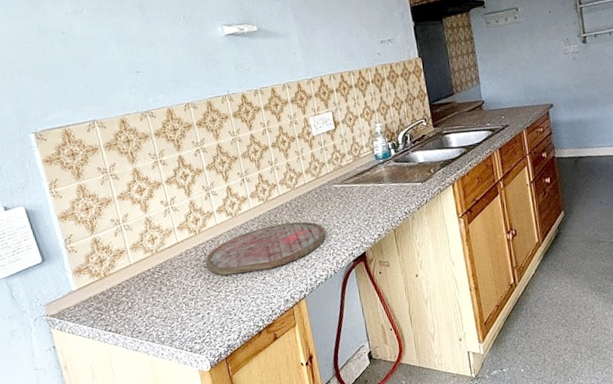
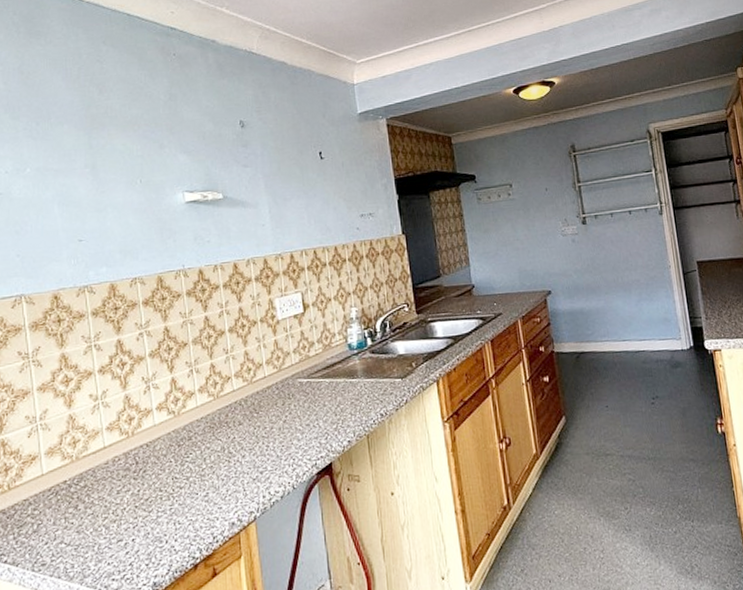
cutting board: present [205,221,326,276] -> none [136,423,285,490]

